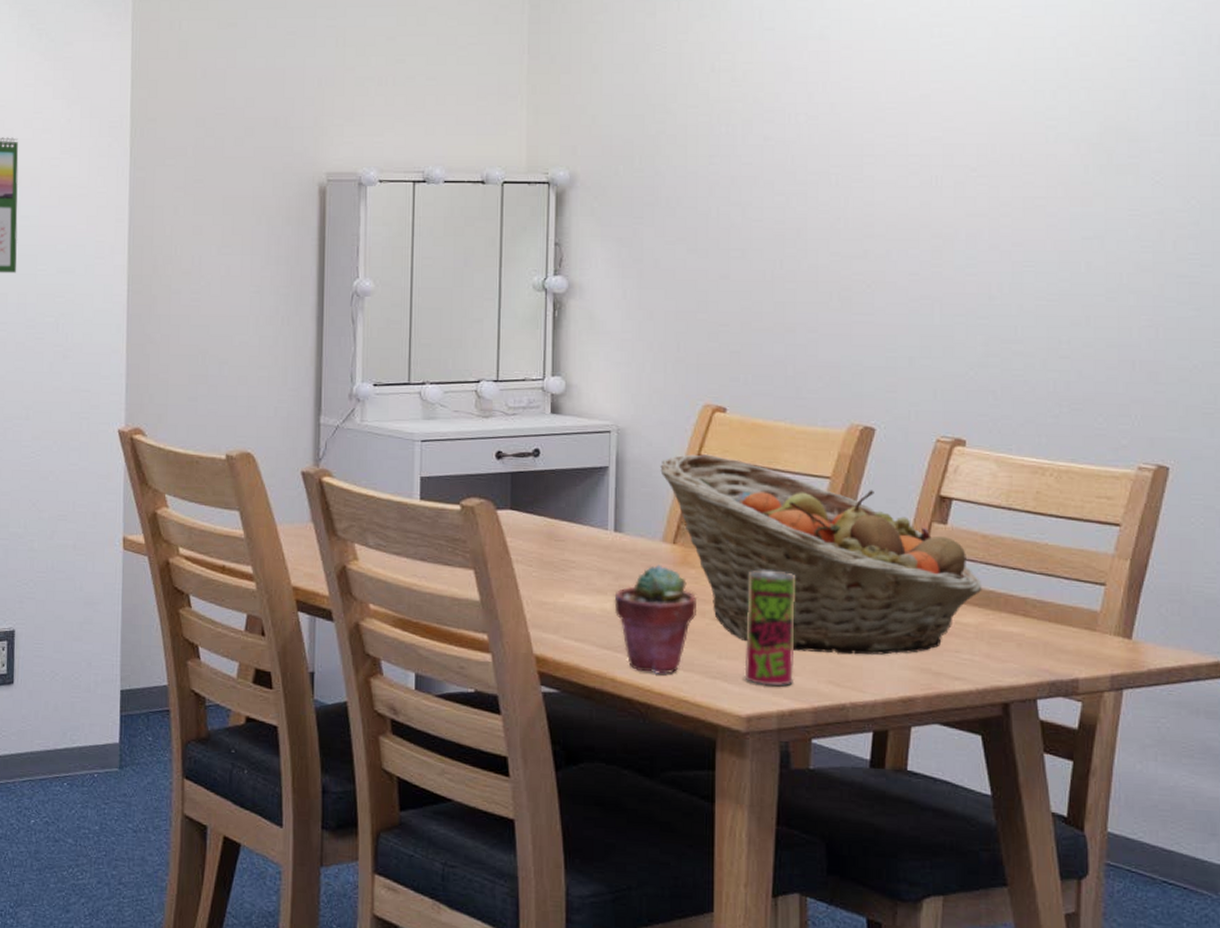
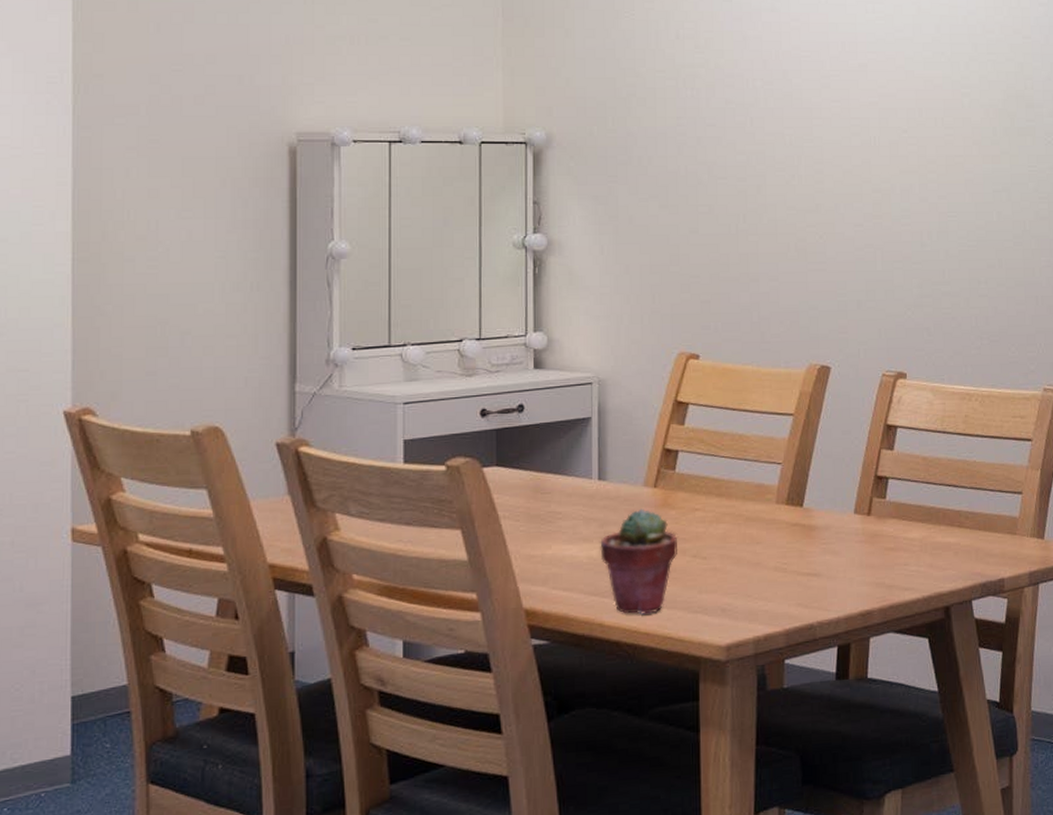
fruit basket: present [660,454,982,655] -> none [640,400,925,579]
beverage can: present [744,570,796,686] -> none [723,505,767,614]

